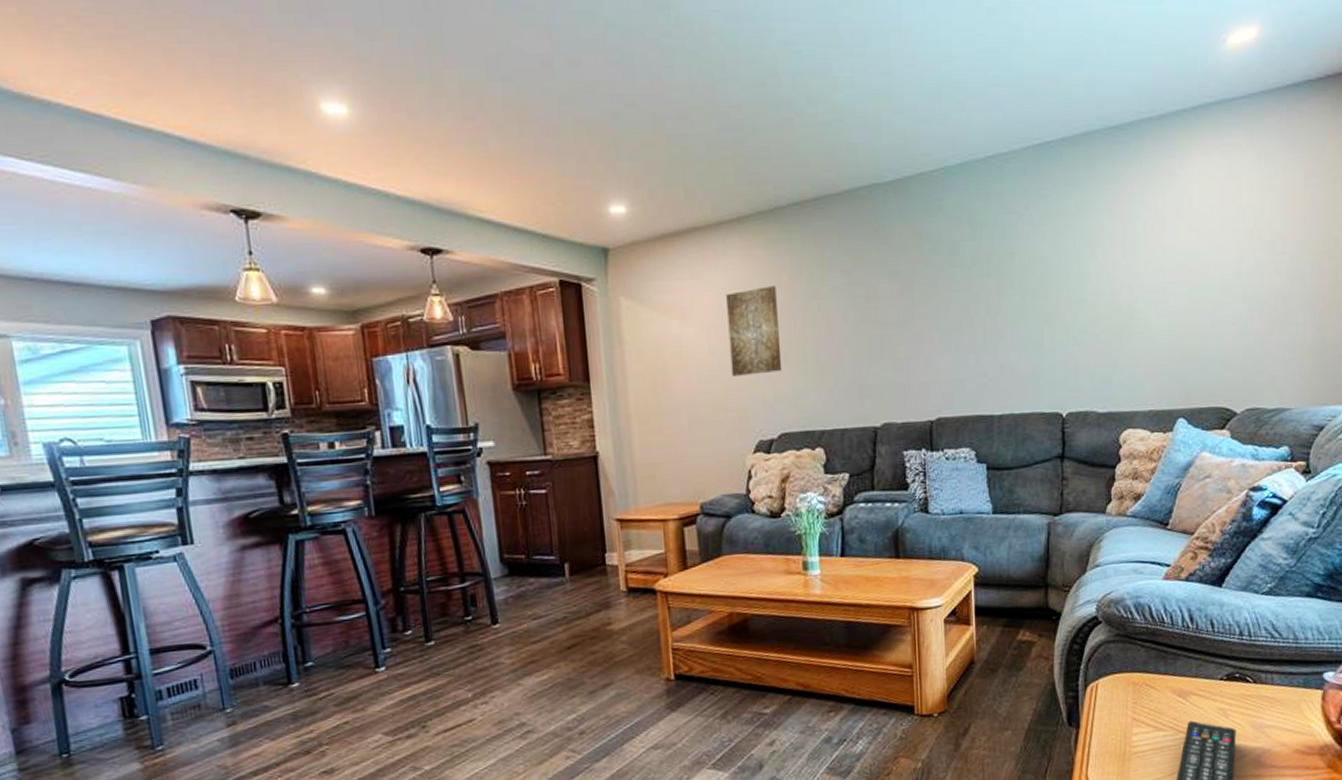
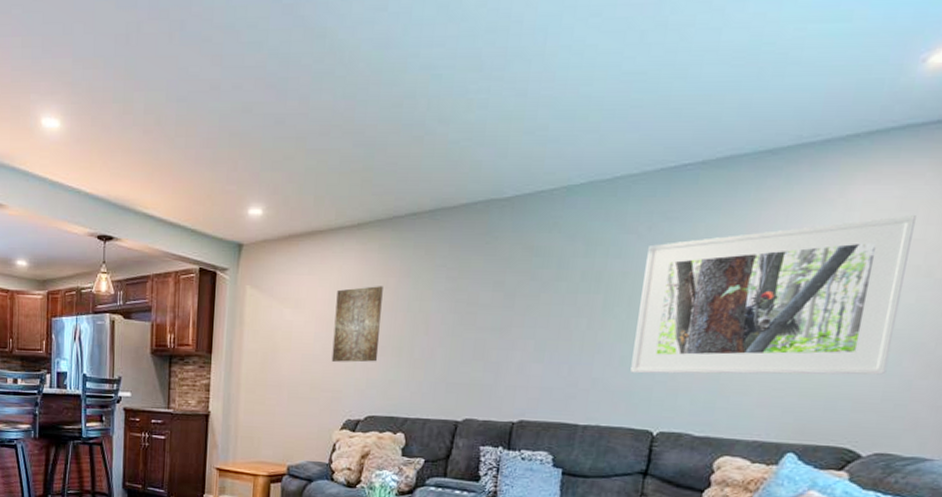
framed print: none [1028,184,1243,356] -> present [630,215,916,375]

